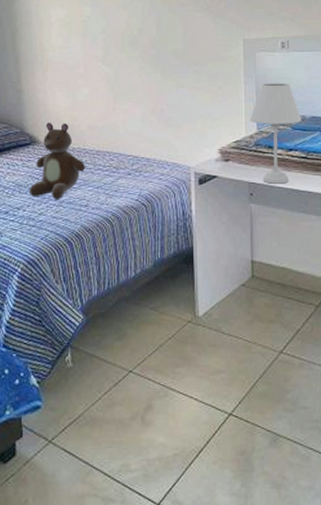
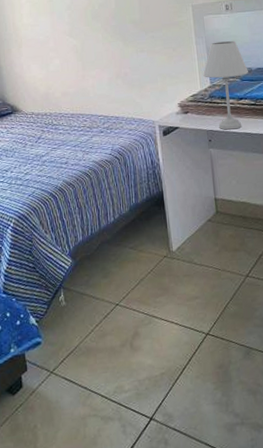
teddy bear: present [29,123,86,199] -> none [14,92,63,160]

